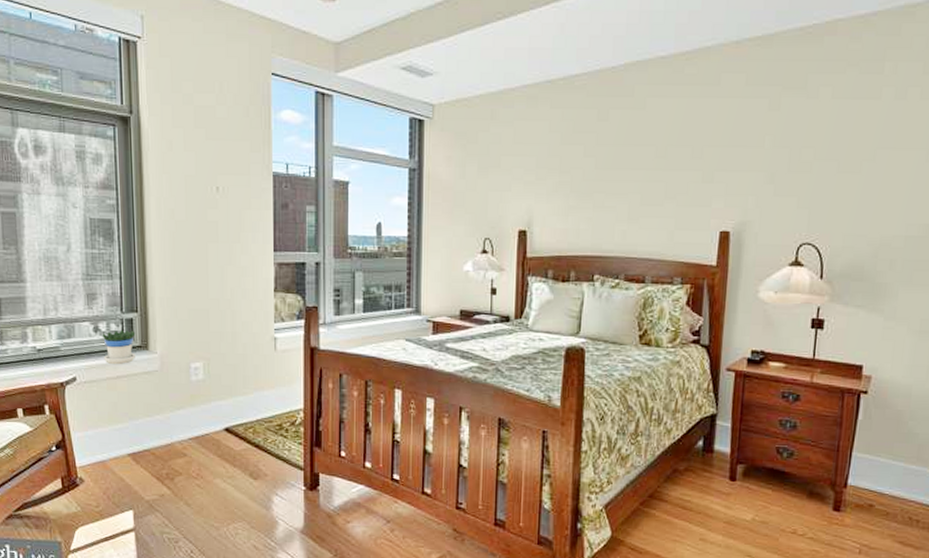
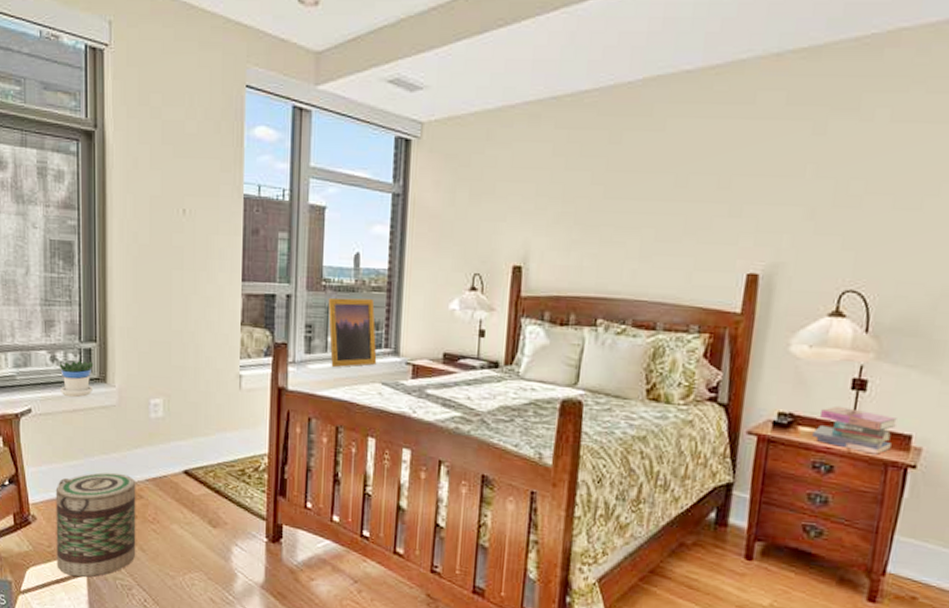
basket: none [102,433,182,533] -> present [55,472,136,577]
picture frame: none [354,263,400,327] -> present [328,297,377,368]
books: none [781,342,850,383] -> present [812,405,897,455]

